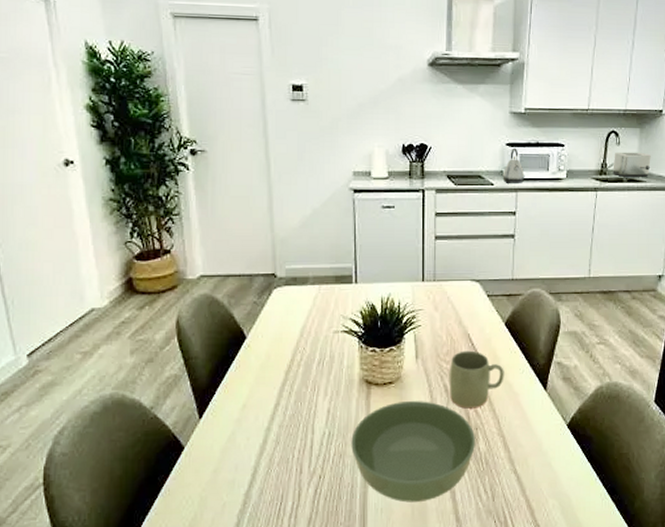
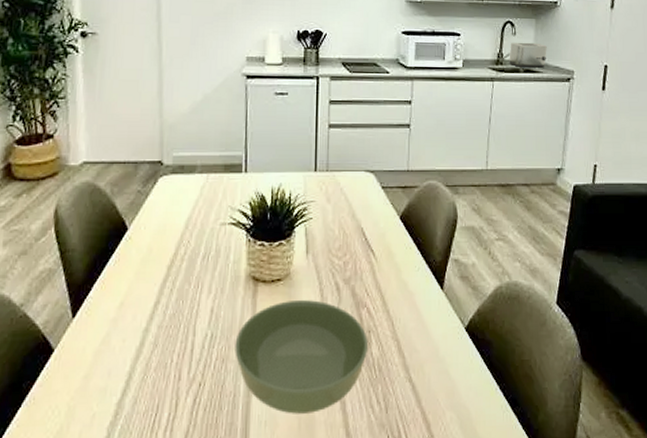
mug: present [449,350,504,409] -> none [340,246,399,309]
kettle: present [502,147,525,183] -> none [398,36,421,72]

